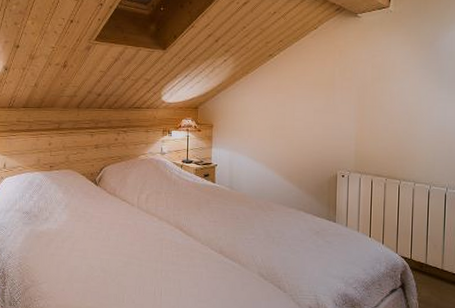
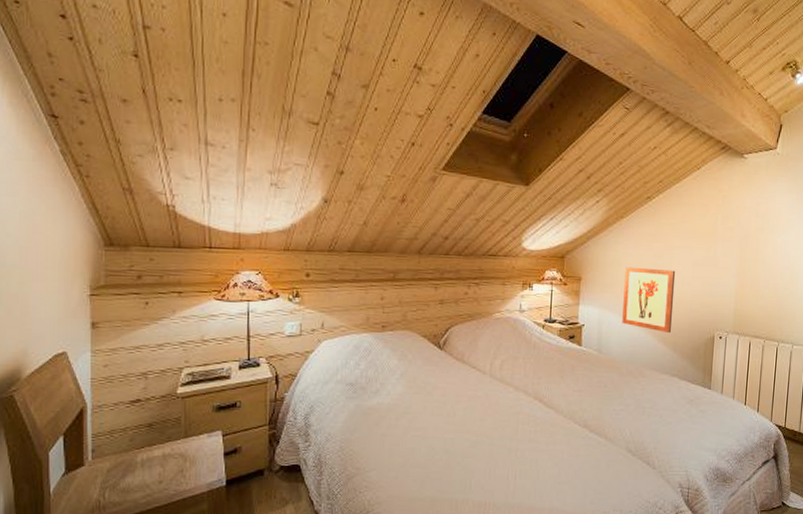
wall art: none [251,115,298,173] -> present [622,267,676,334]

